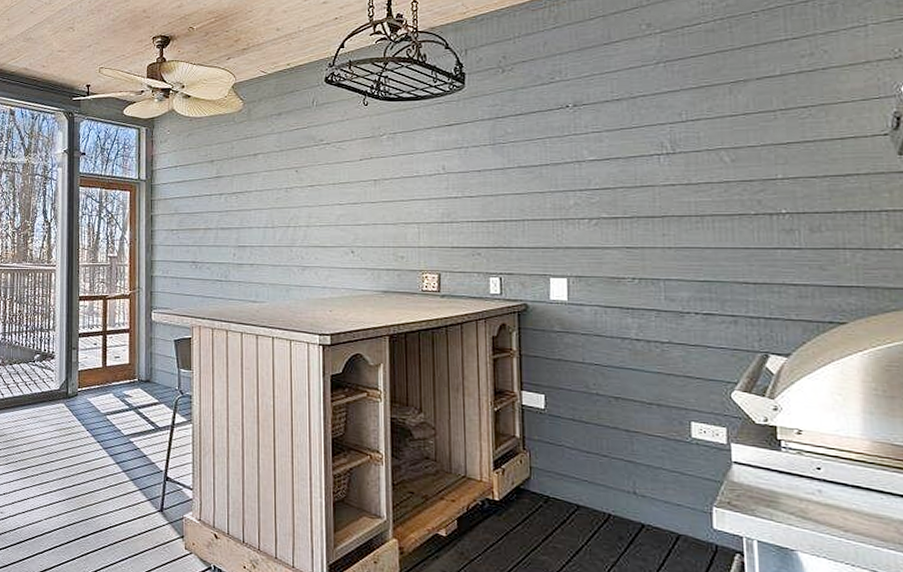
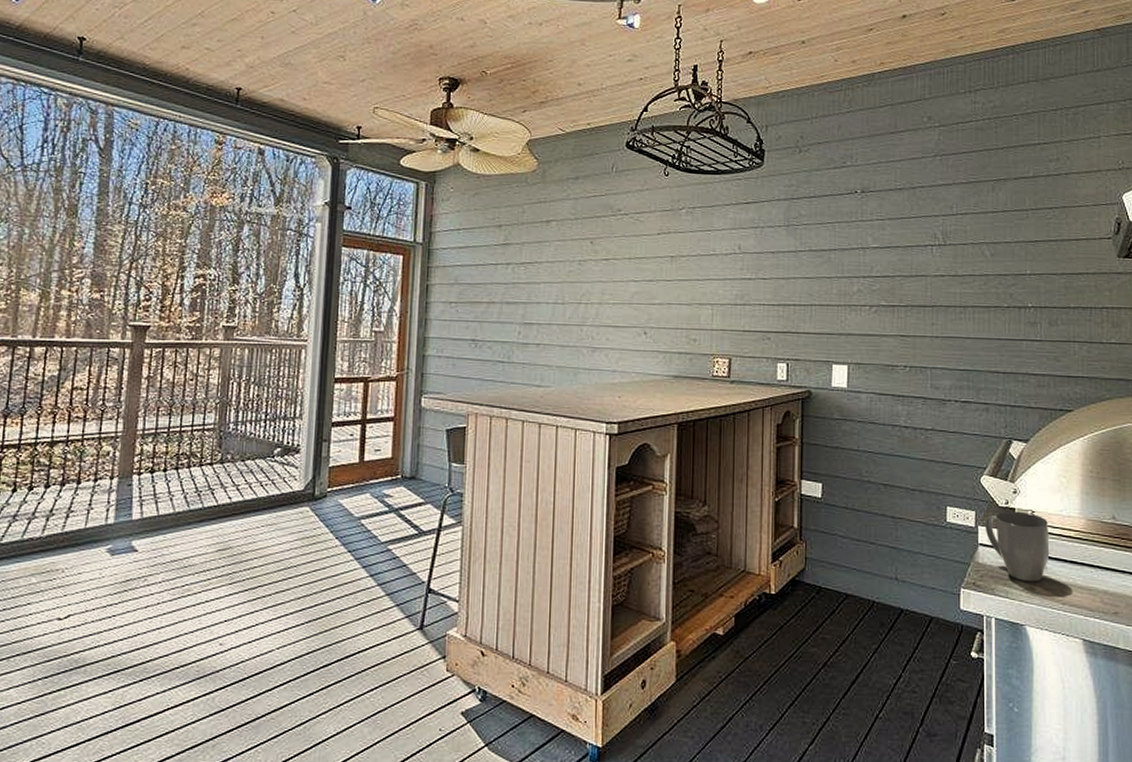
mug: none [739,428,825,506] -> present [985,510,1050,582]

